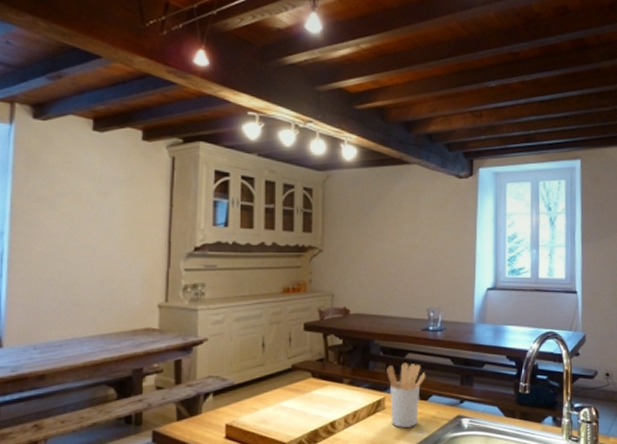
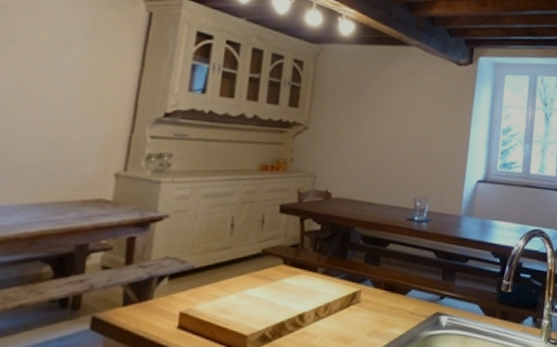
utensil holder: present [386,362,426,428] -> none [365,253,407,323]

